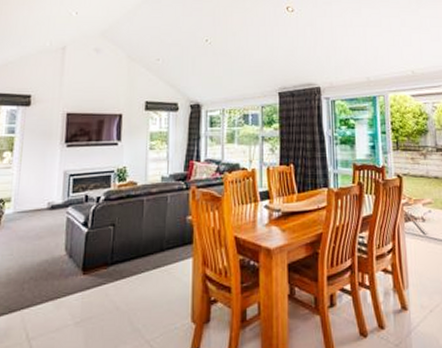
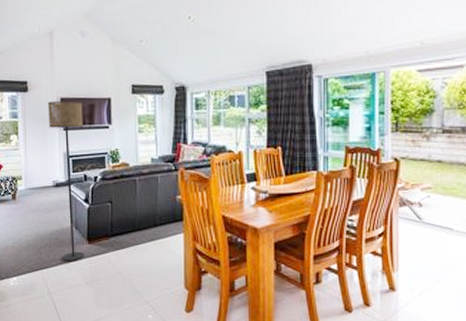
floor lamp: none [49,116,91,297] -> present [48,100,85,261]

